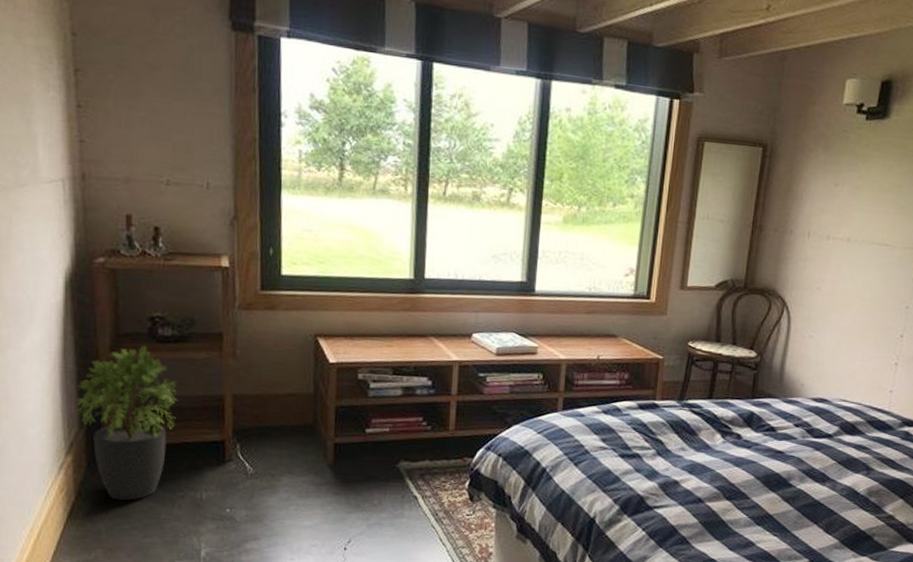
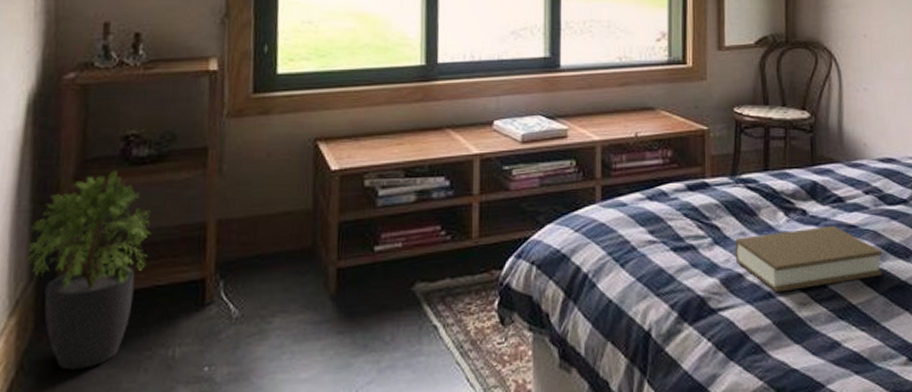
book: none [673,449,803,499] -> present [735,225,883,292]

